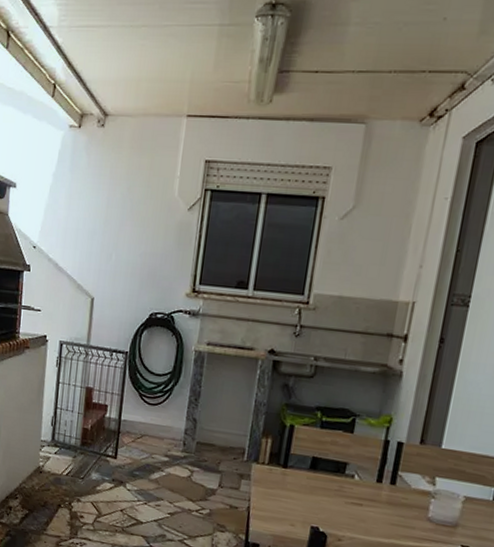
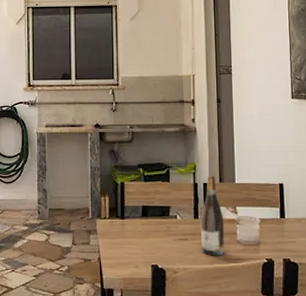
wine bottle: none [378,433,416,532] -> present [201,175,225,256]

